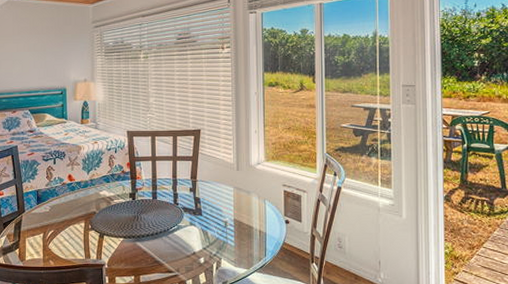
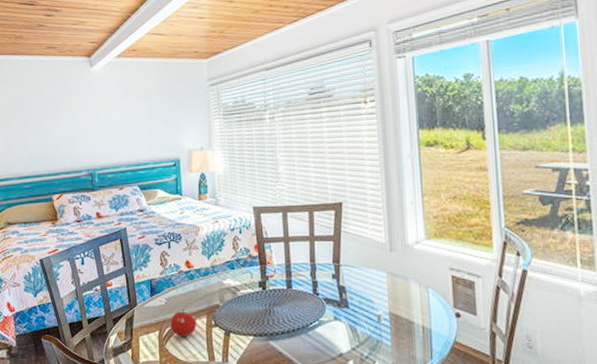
fruit: none [53,215,76,238] -> present [170,308,197,337]

